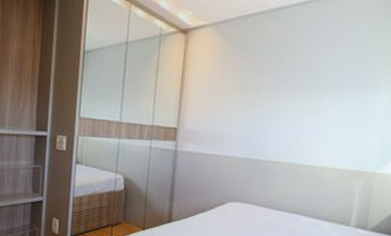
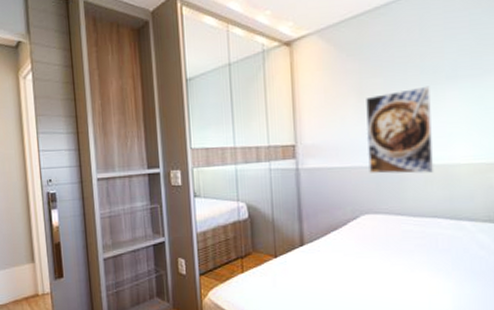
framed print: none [242,90,311,172] -> present [366,86,434,174]

